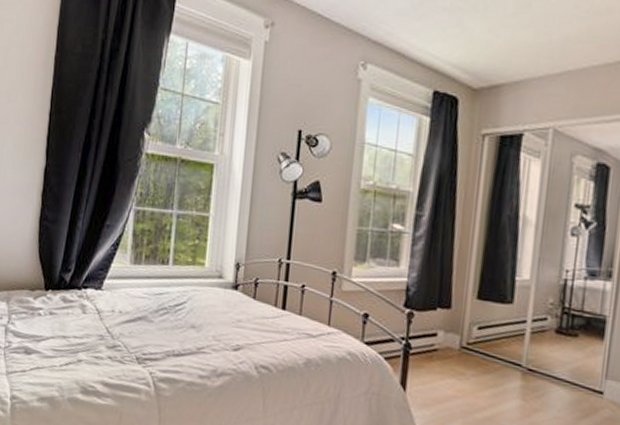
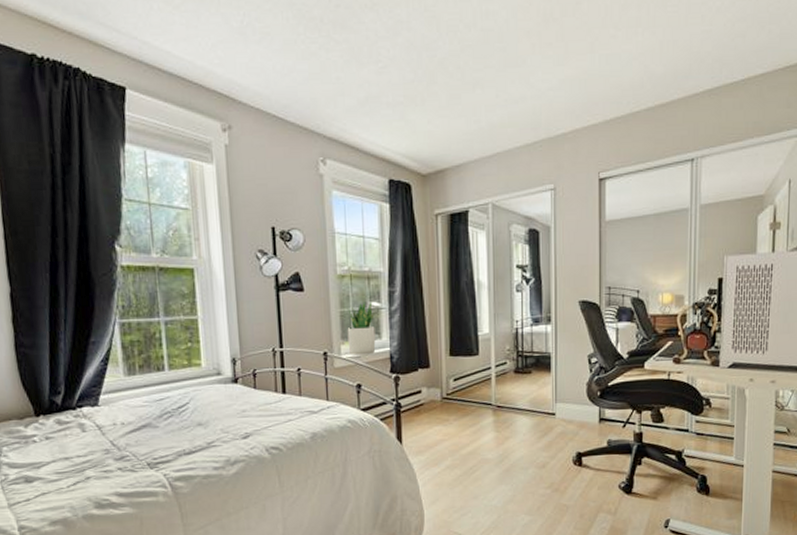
planter: none [360,222,396,283] -> present [347,301,376,355]

